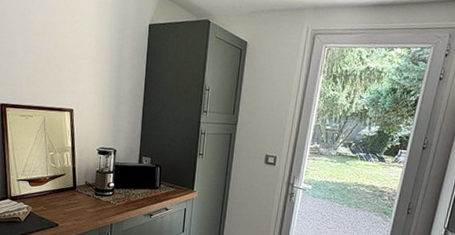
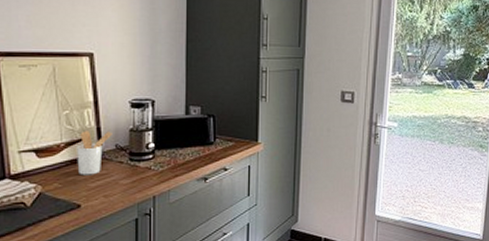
utensil holder: none [57,169,84,203] -> present [77,130,112,175]

